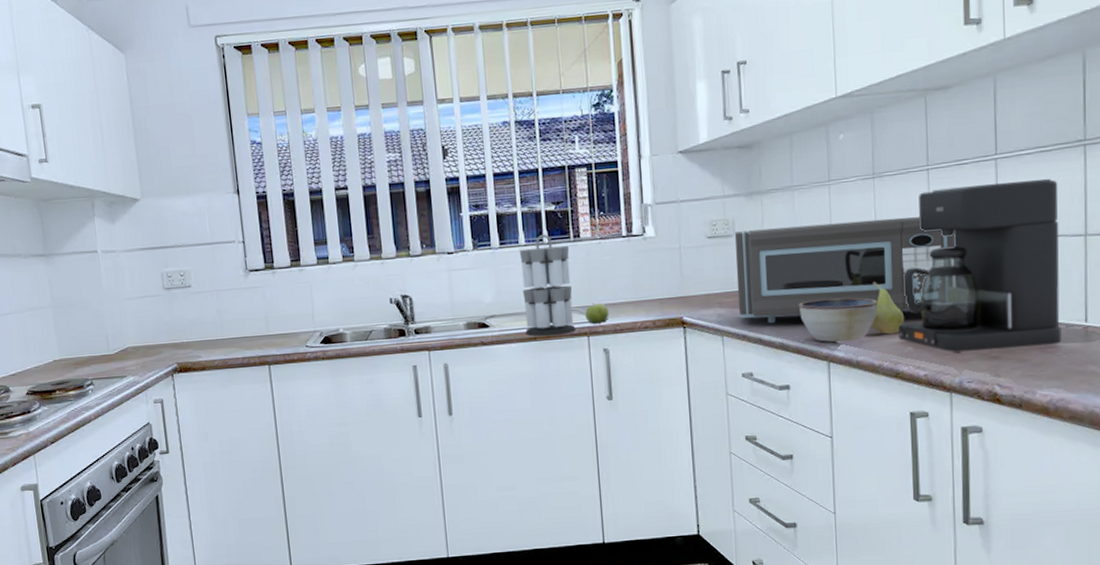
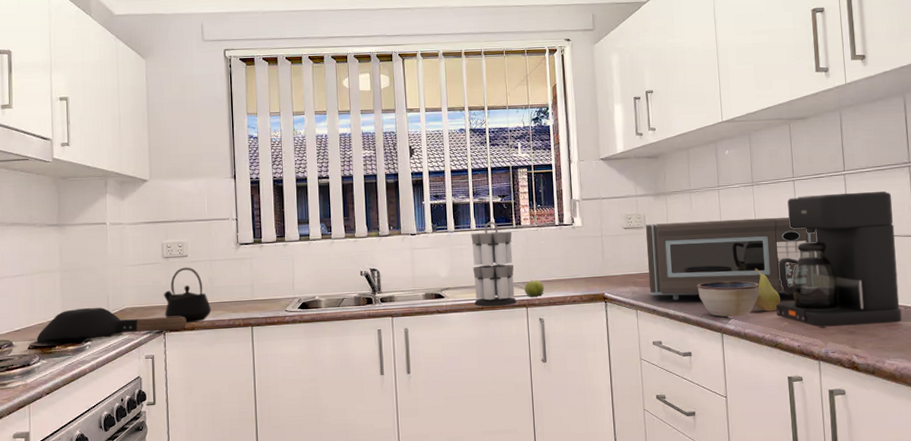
frying pan: none [34,347,196,389] -> present [36,307,187,344]
kettle: none [167,299,223,364] -> present [163,267,212,324]

